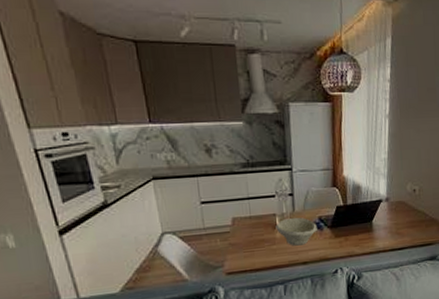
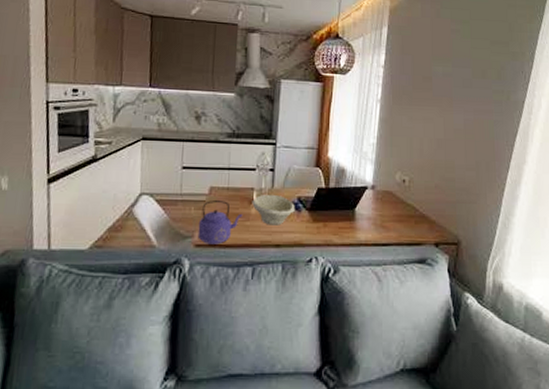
kettle: none [226,229,269,271] -> present [197,200,243,245]

